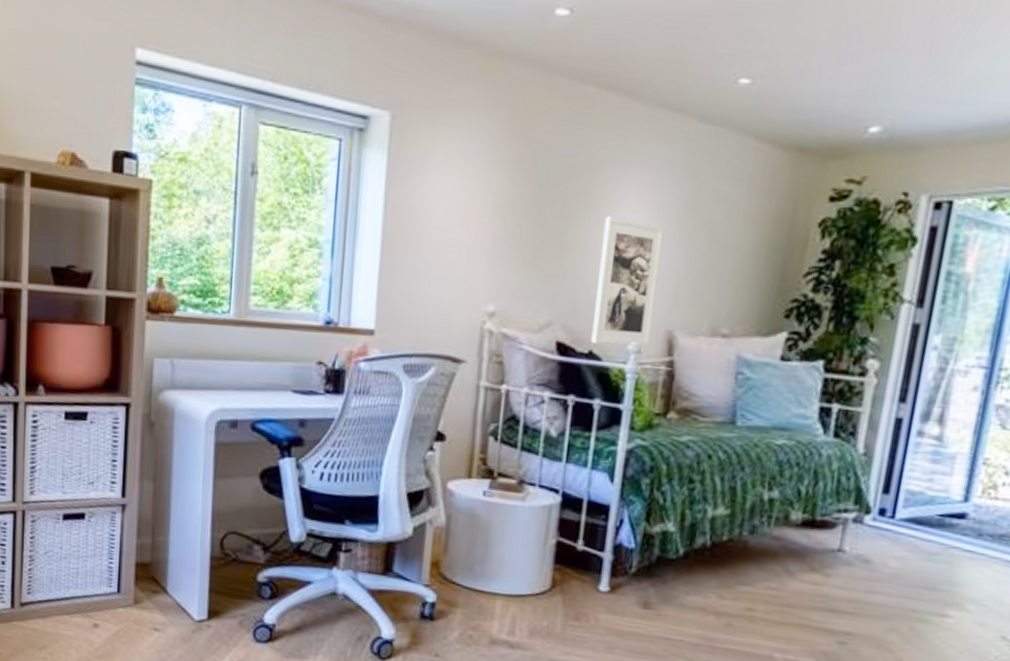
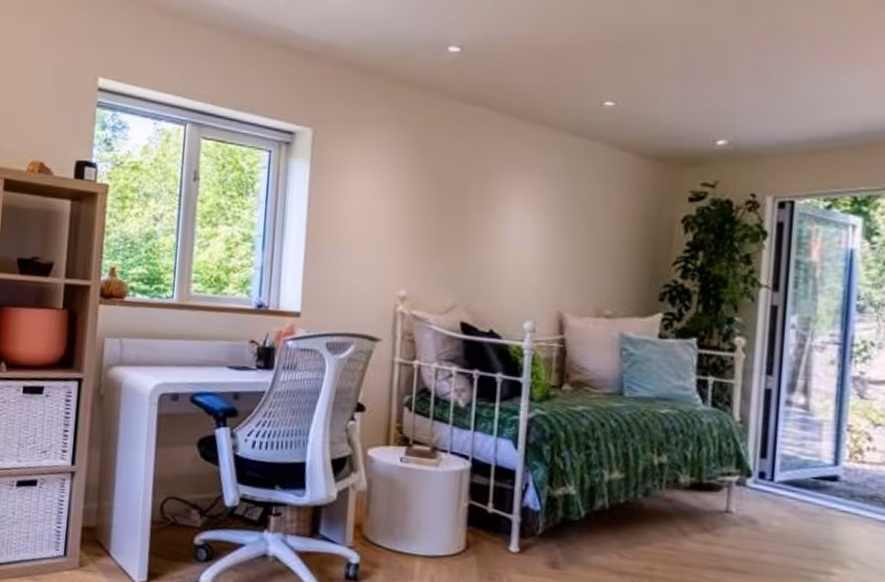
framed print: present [591,216,665,348] -> none [491,214,550,327]

